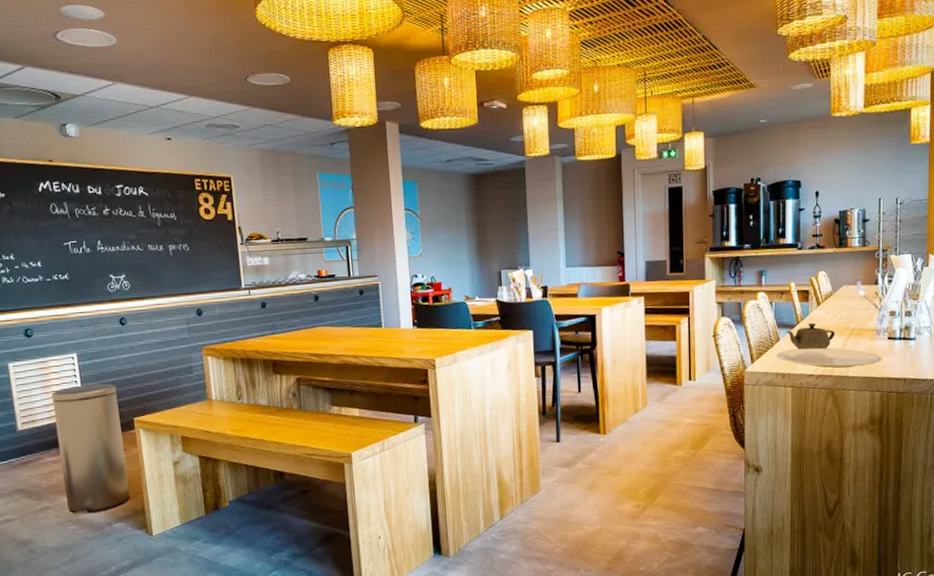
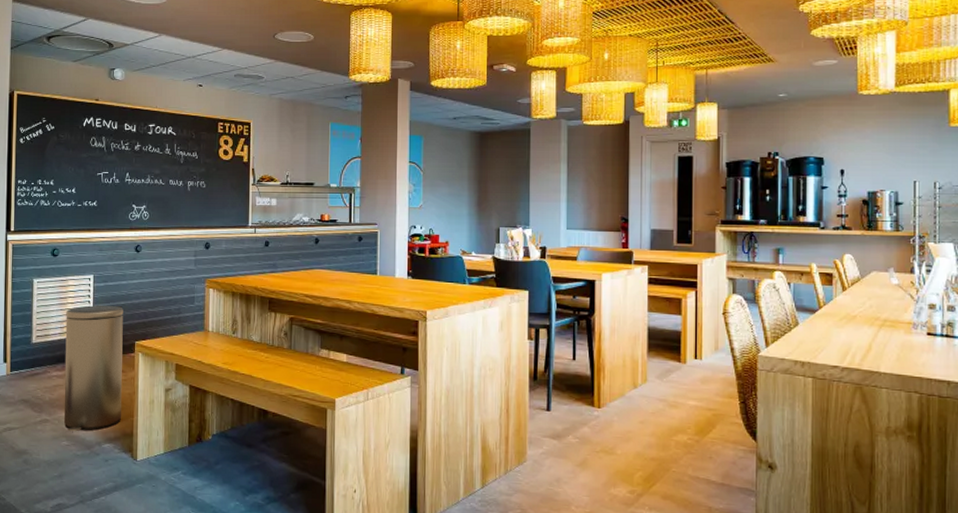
plate: present [776,347,882,369] -> none [794,335,920,363]
teapot: present [786,322,835,350] -> none [806,308,863,340]

